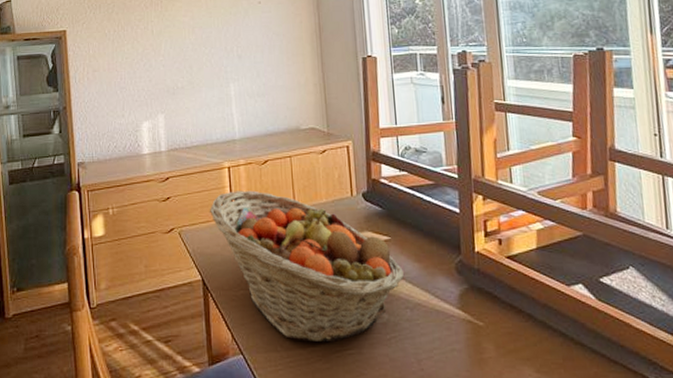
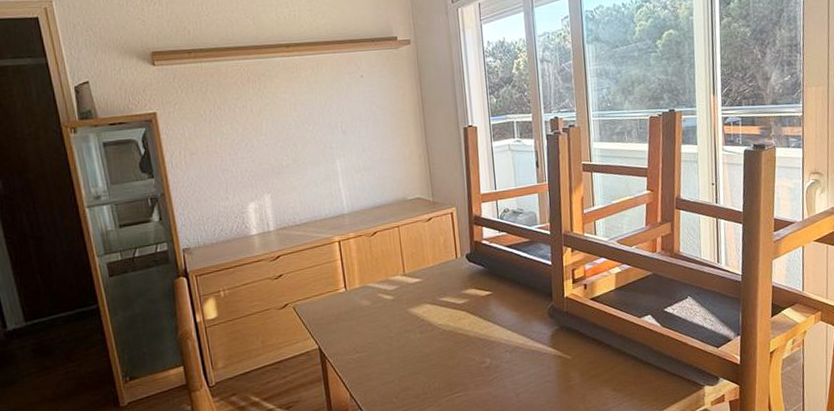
fruit basket: present [210,190,405,343] -> none [322,261,505,391]

